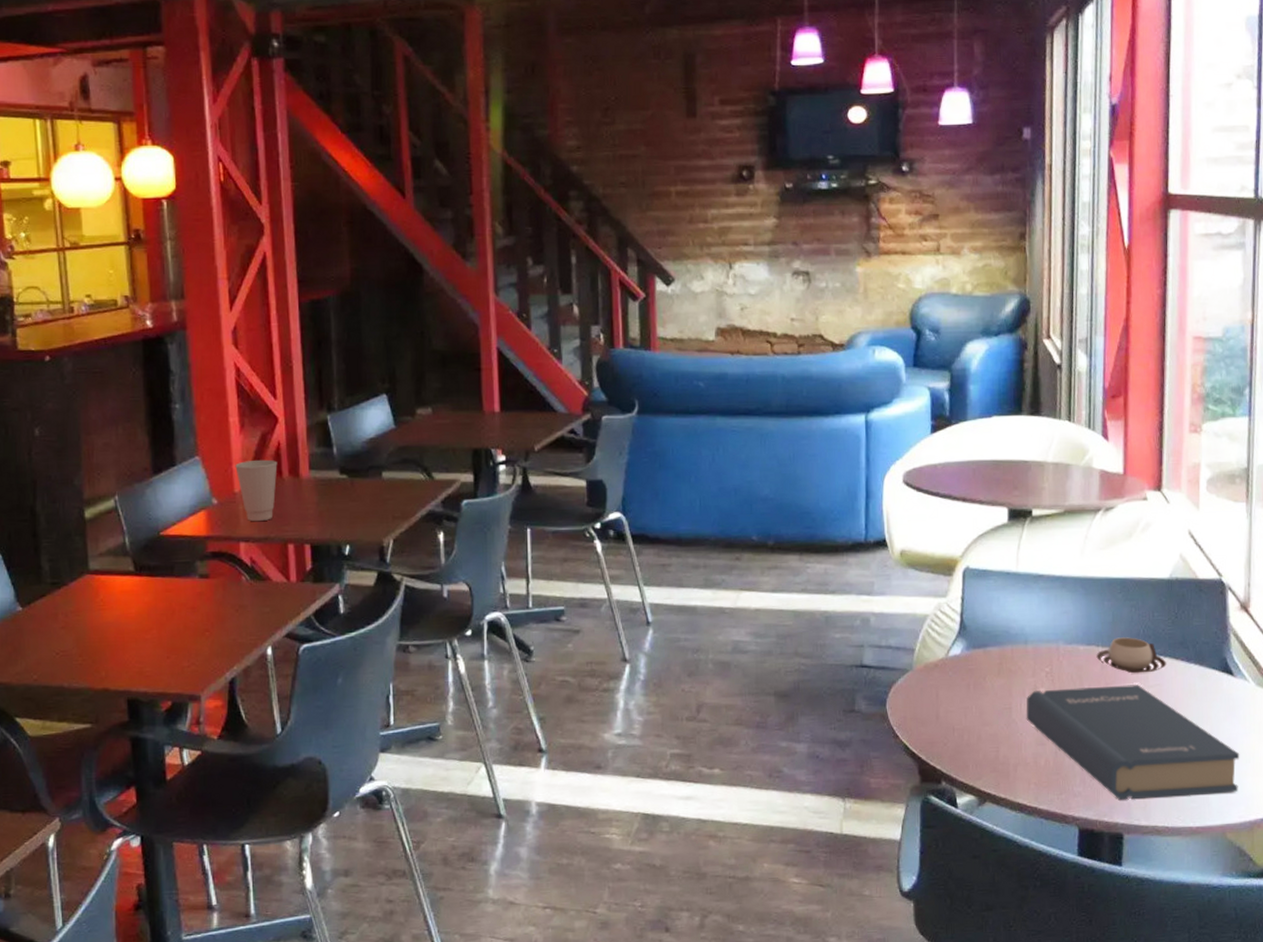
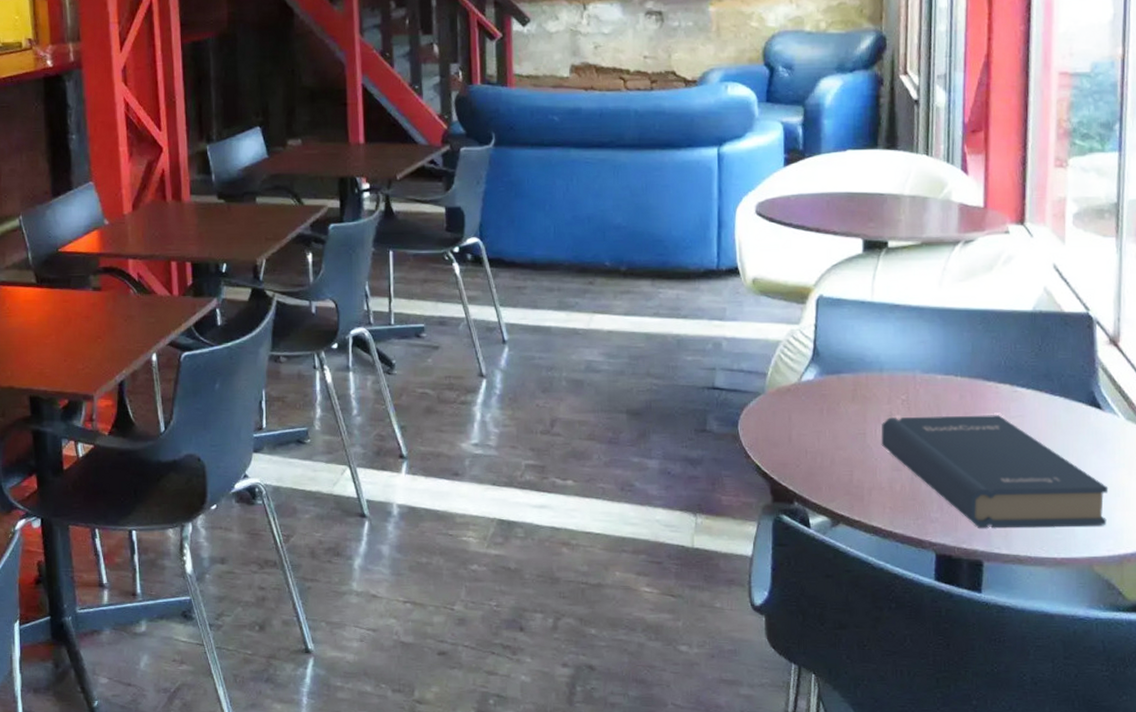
cup: present [235,459,278,521] -> none [124,185,162,240]
cup: present [1096,637,1166,674] -> none [955,368,1029,404]

